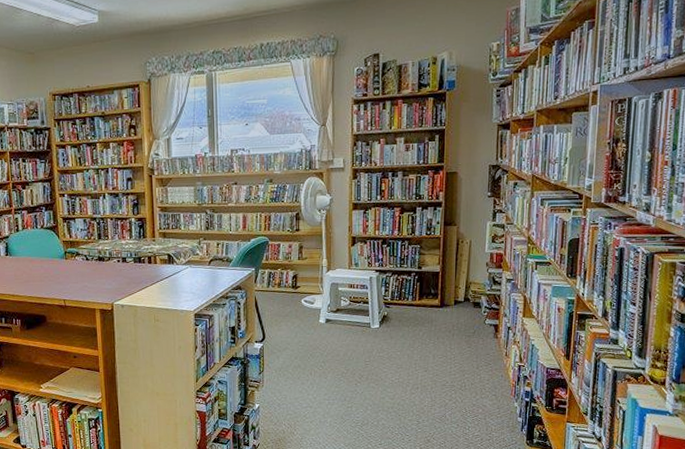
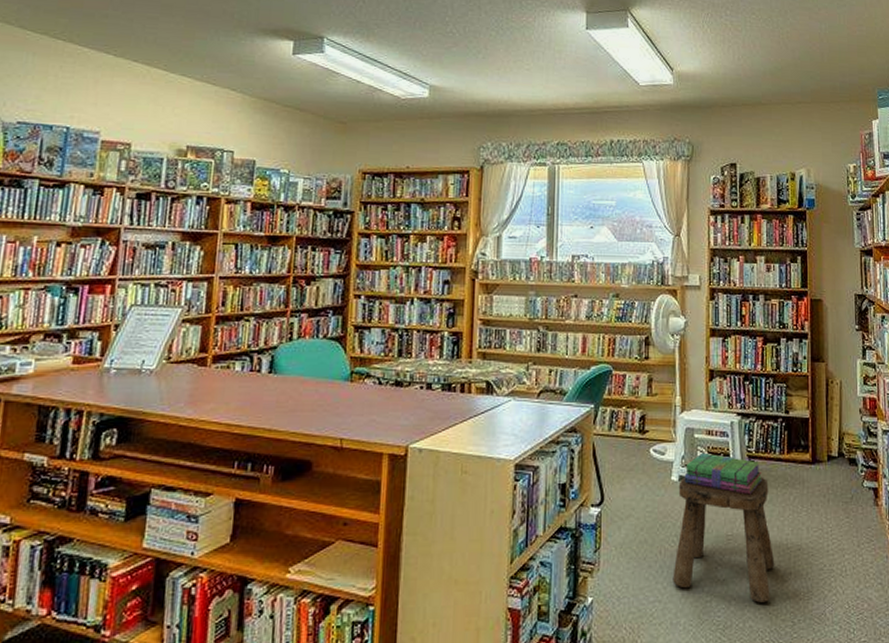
stool: none [321,318,405,408] -> present [673,477,775,603]
stack of books: none [330,301,396,332] -> present [684,452,762,495]

